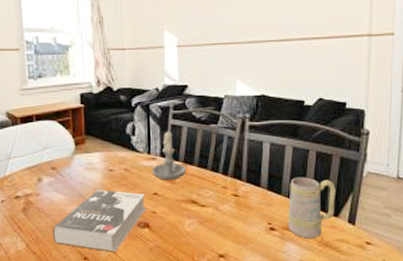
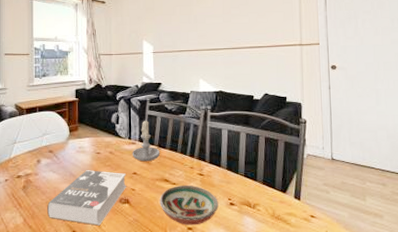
decorative bowl: none [185,207,256,252] -> present [159,184,219,225]
mug: present [288,177,336,239] -> none [244,158,283,213]

